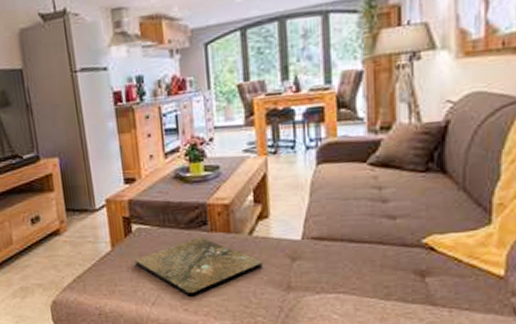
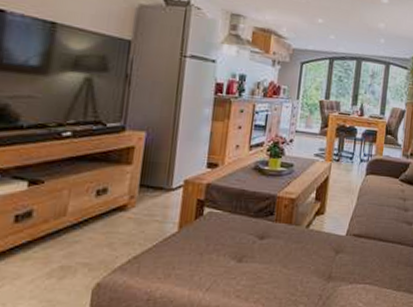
aerial map: present [135,237,263,298] -> none [199,226,313,284]

